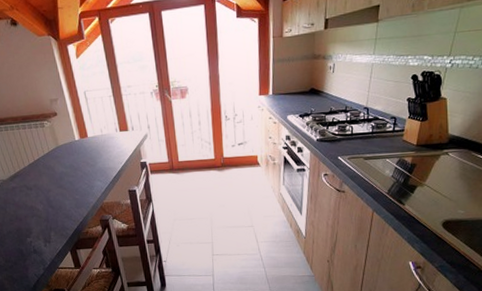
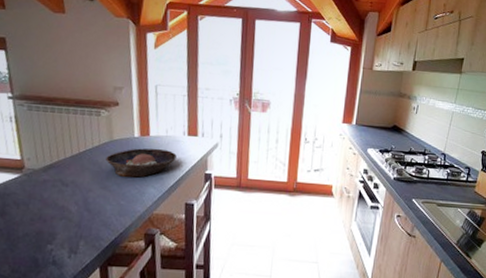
bowl: none [56,147,114,176] -> present [106,148,177,178]

